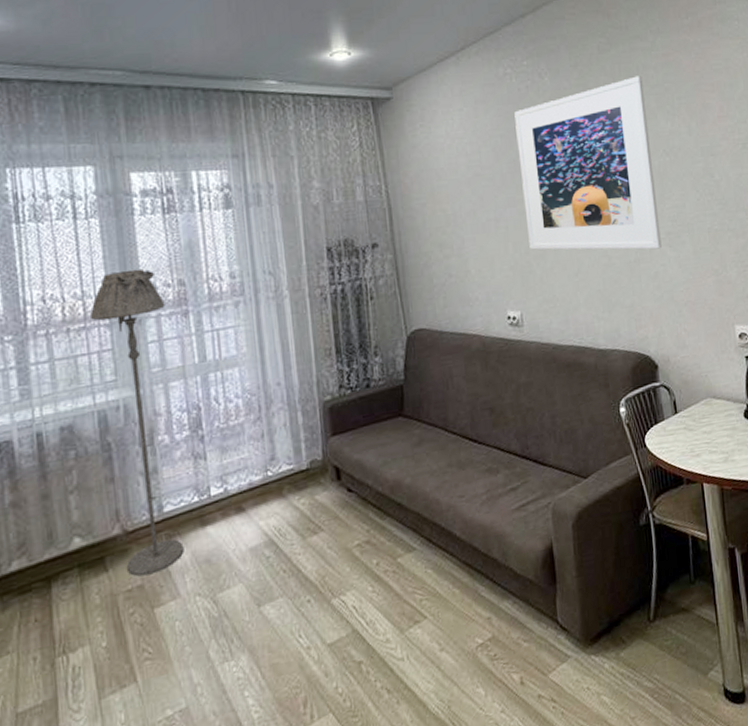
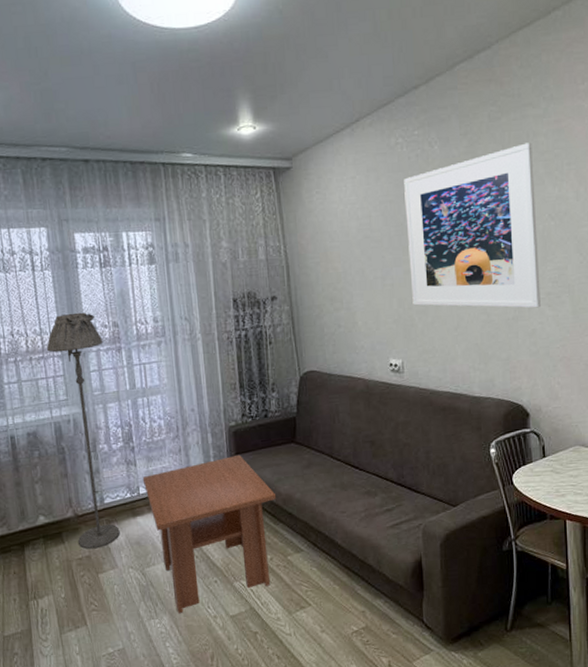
coffee table: none [214,435,383,650] -> present [142,454,277,614]

